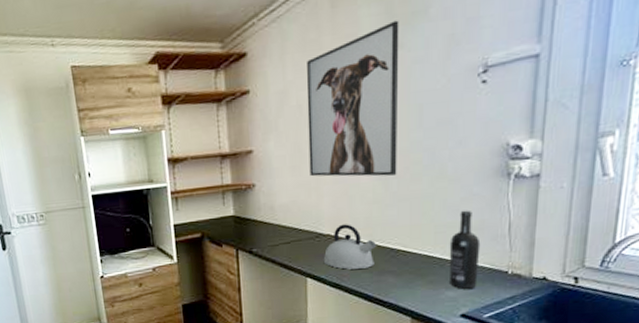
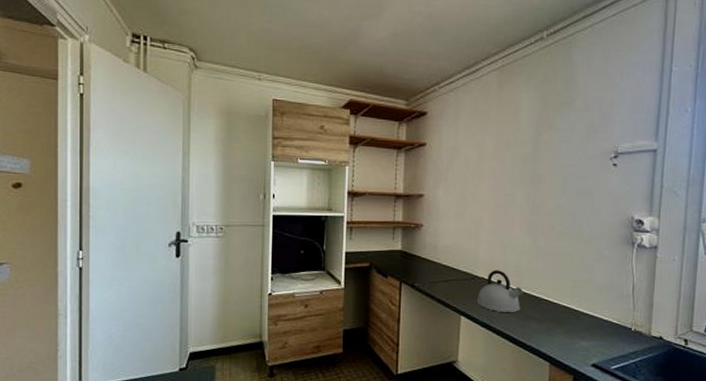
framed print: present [306,20,399,177] -> none [471,106,551,232]
wine bottle: present [449,210,481,289] -> none [583,270,610,341]

